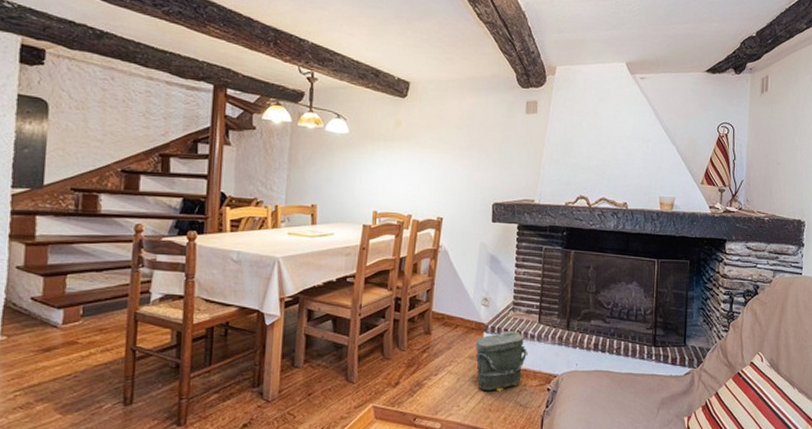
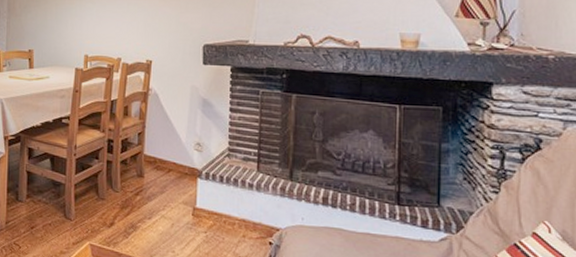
bag: present [475,330,528,392] -> none [189,177,246,241]

